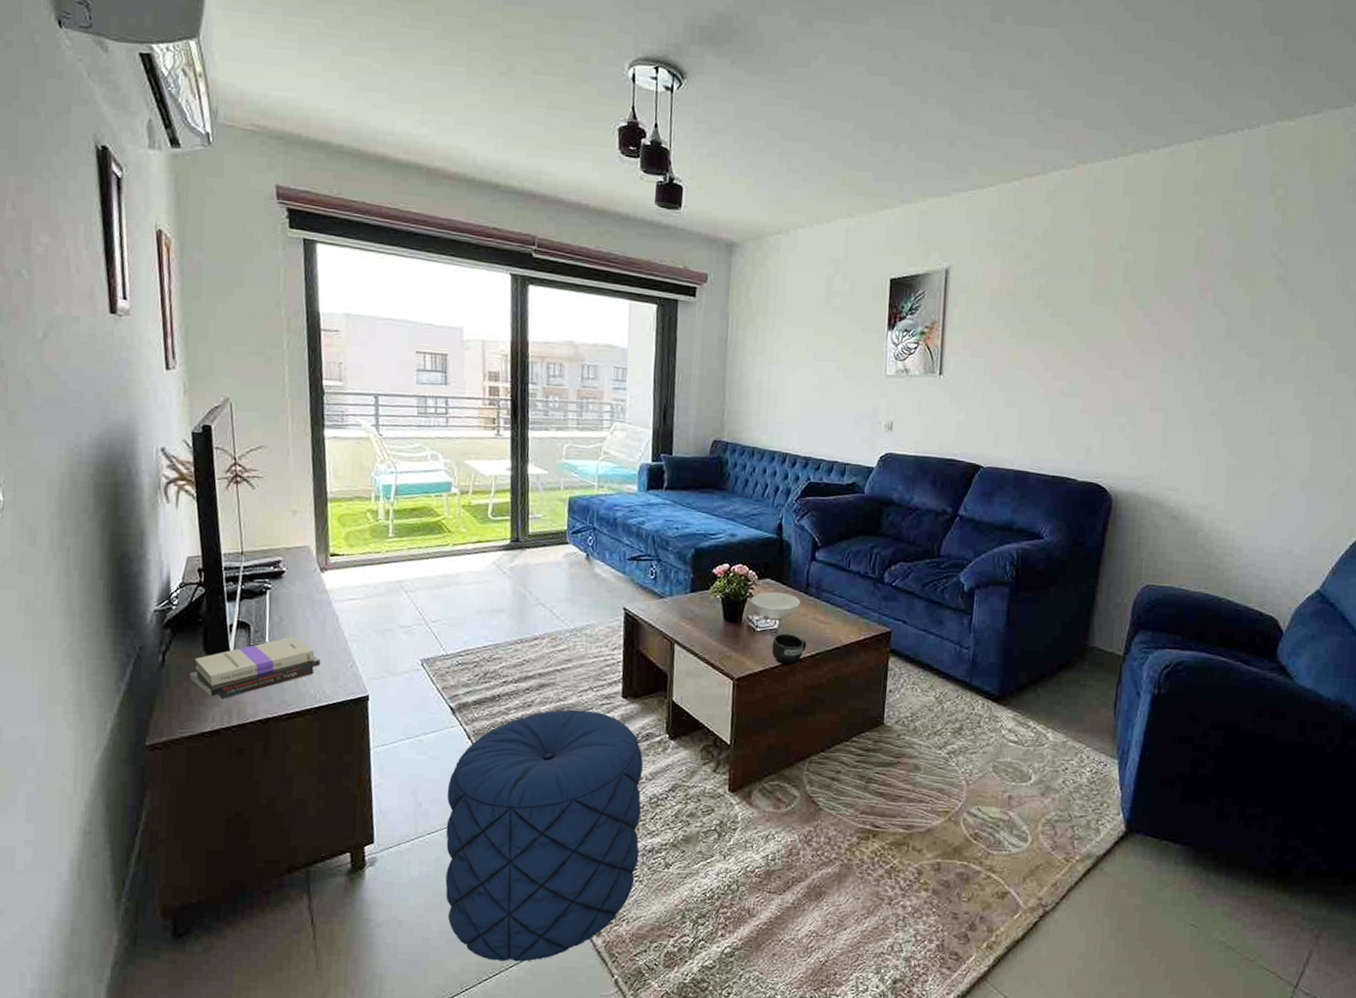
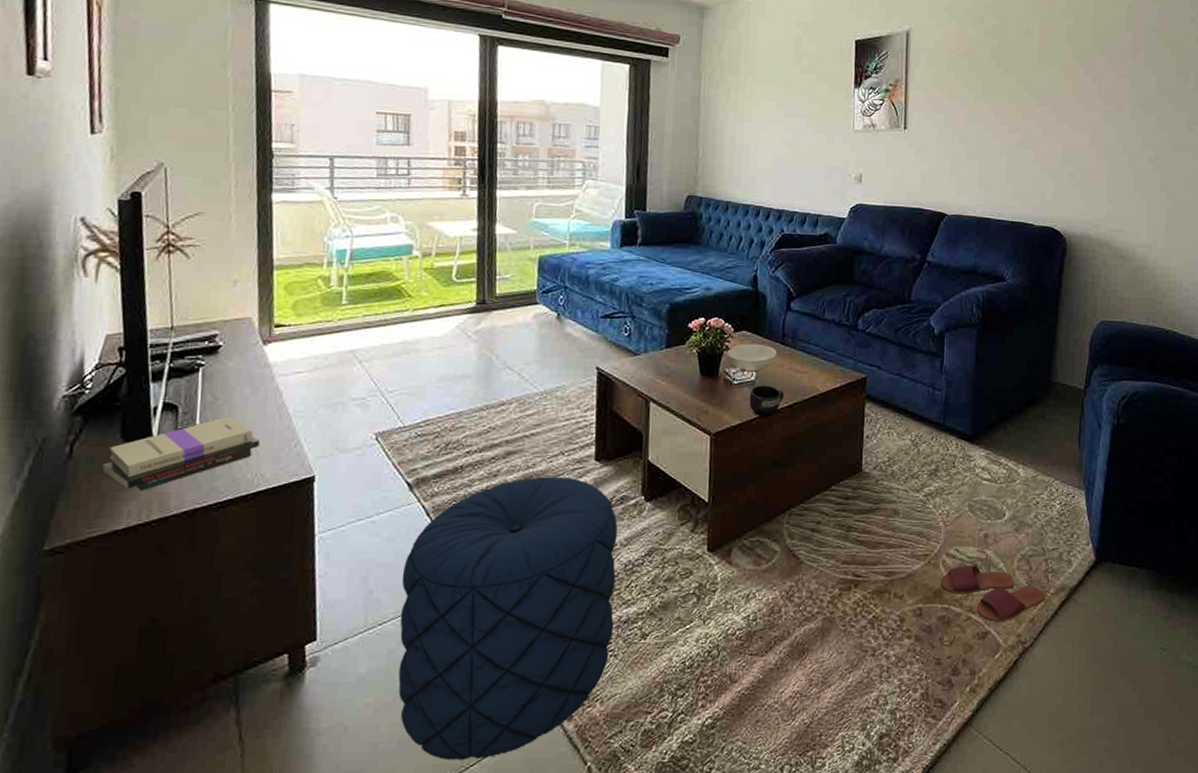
slippers: none [960,825,1071,884] -> present [941,566,1046,622]

